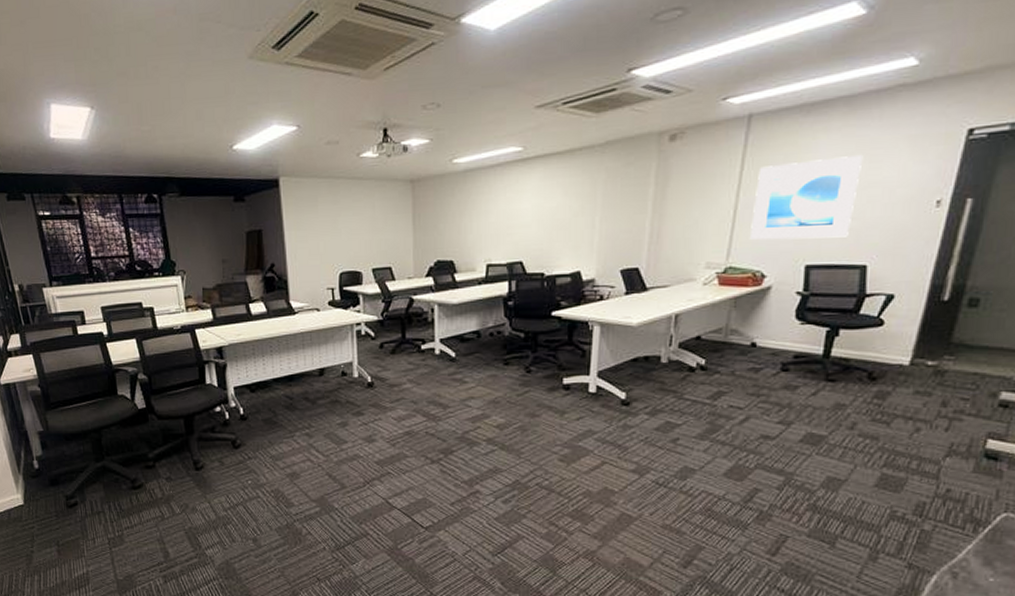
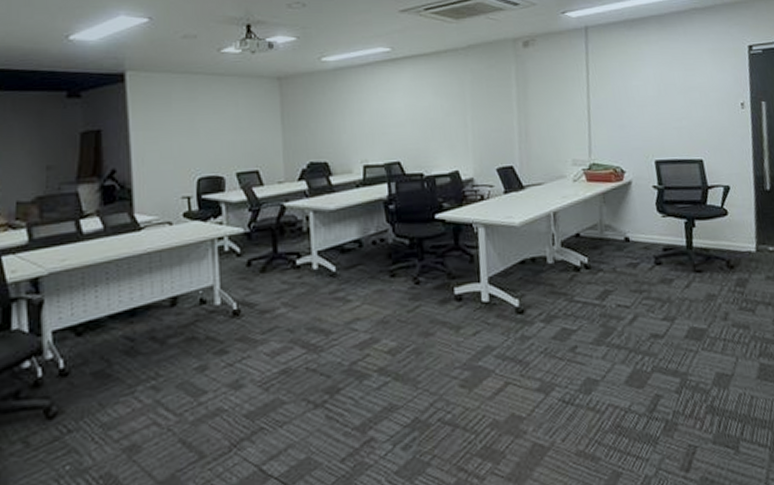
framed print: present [749,156,864,240] -> none [601,64,683,137]

